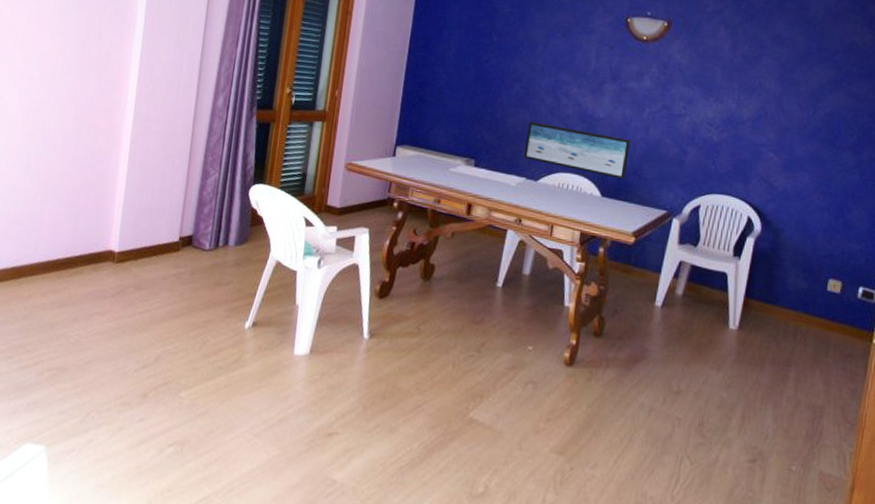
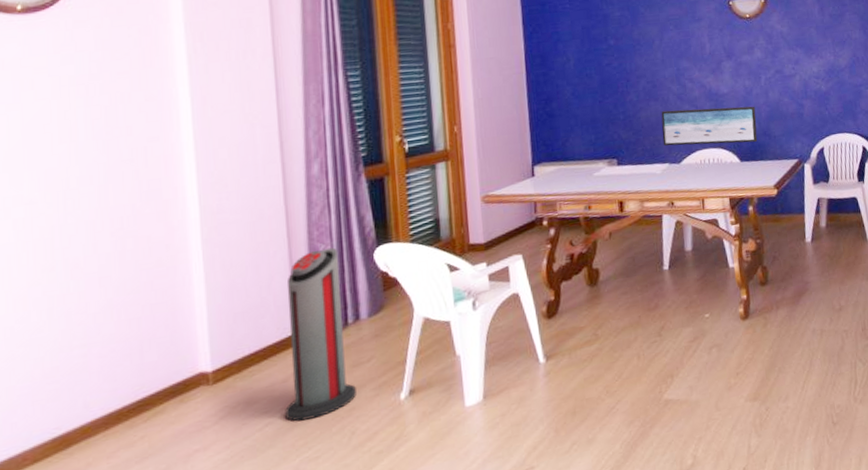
air purifier: none [159,173,224,319] -> present [285,247,356,422]

